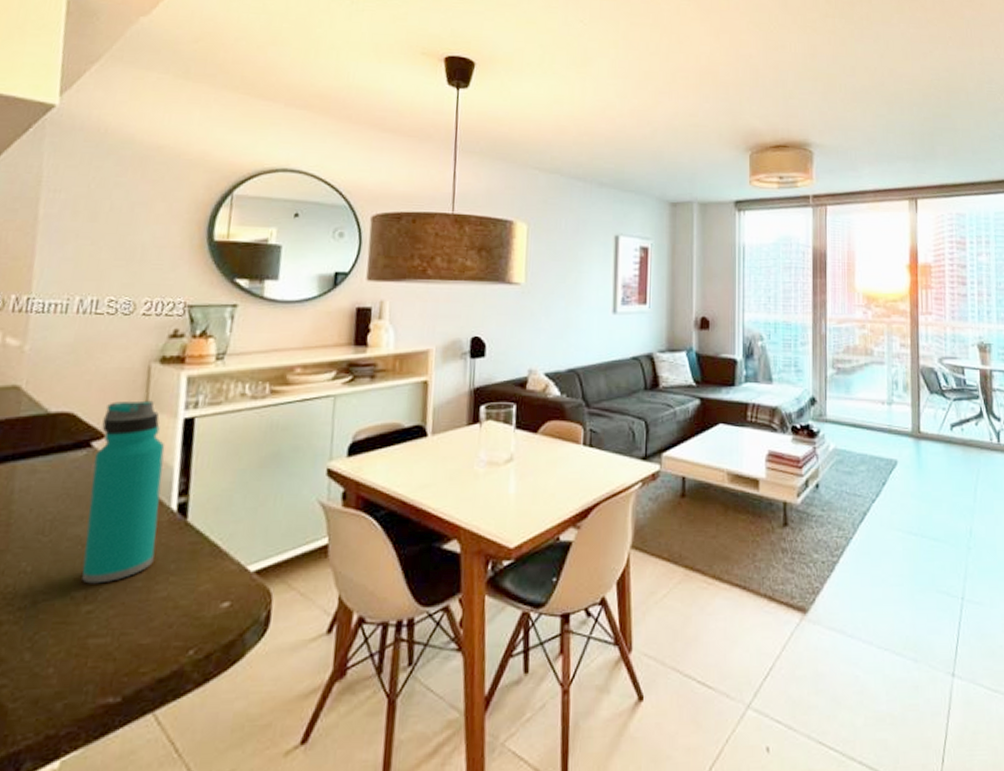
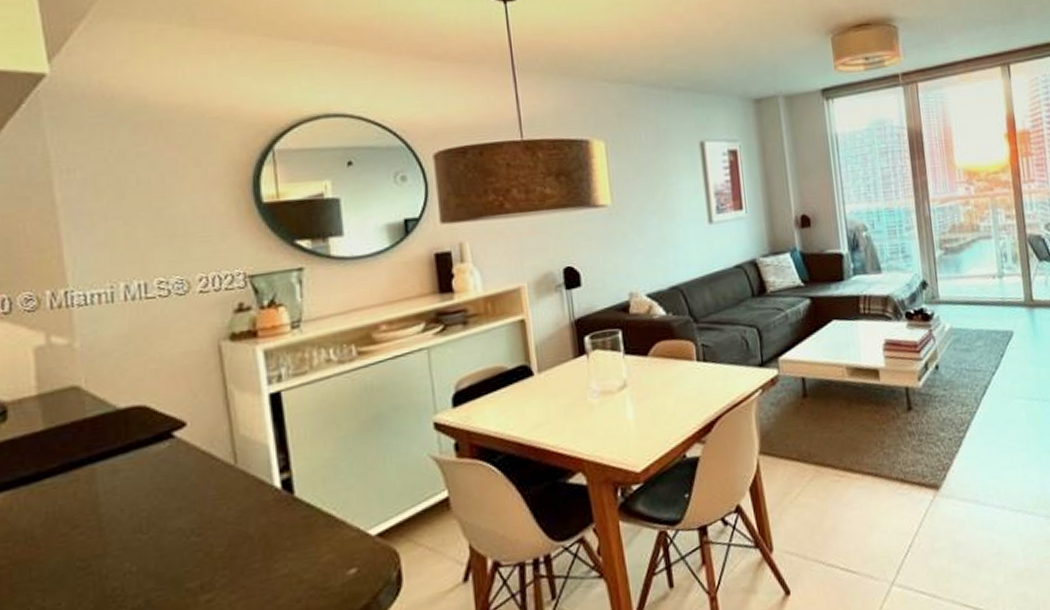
water bottle: present [82,400,165,584] -> none [180,380,267,574]

